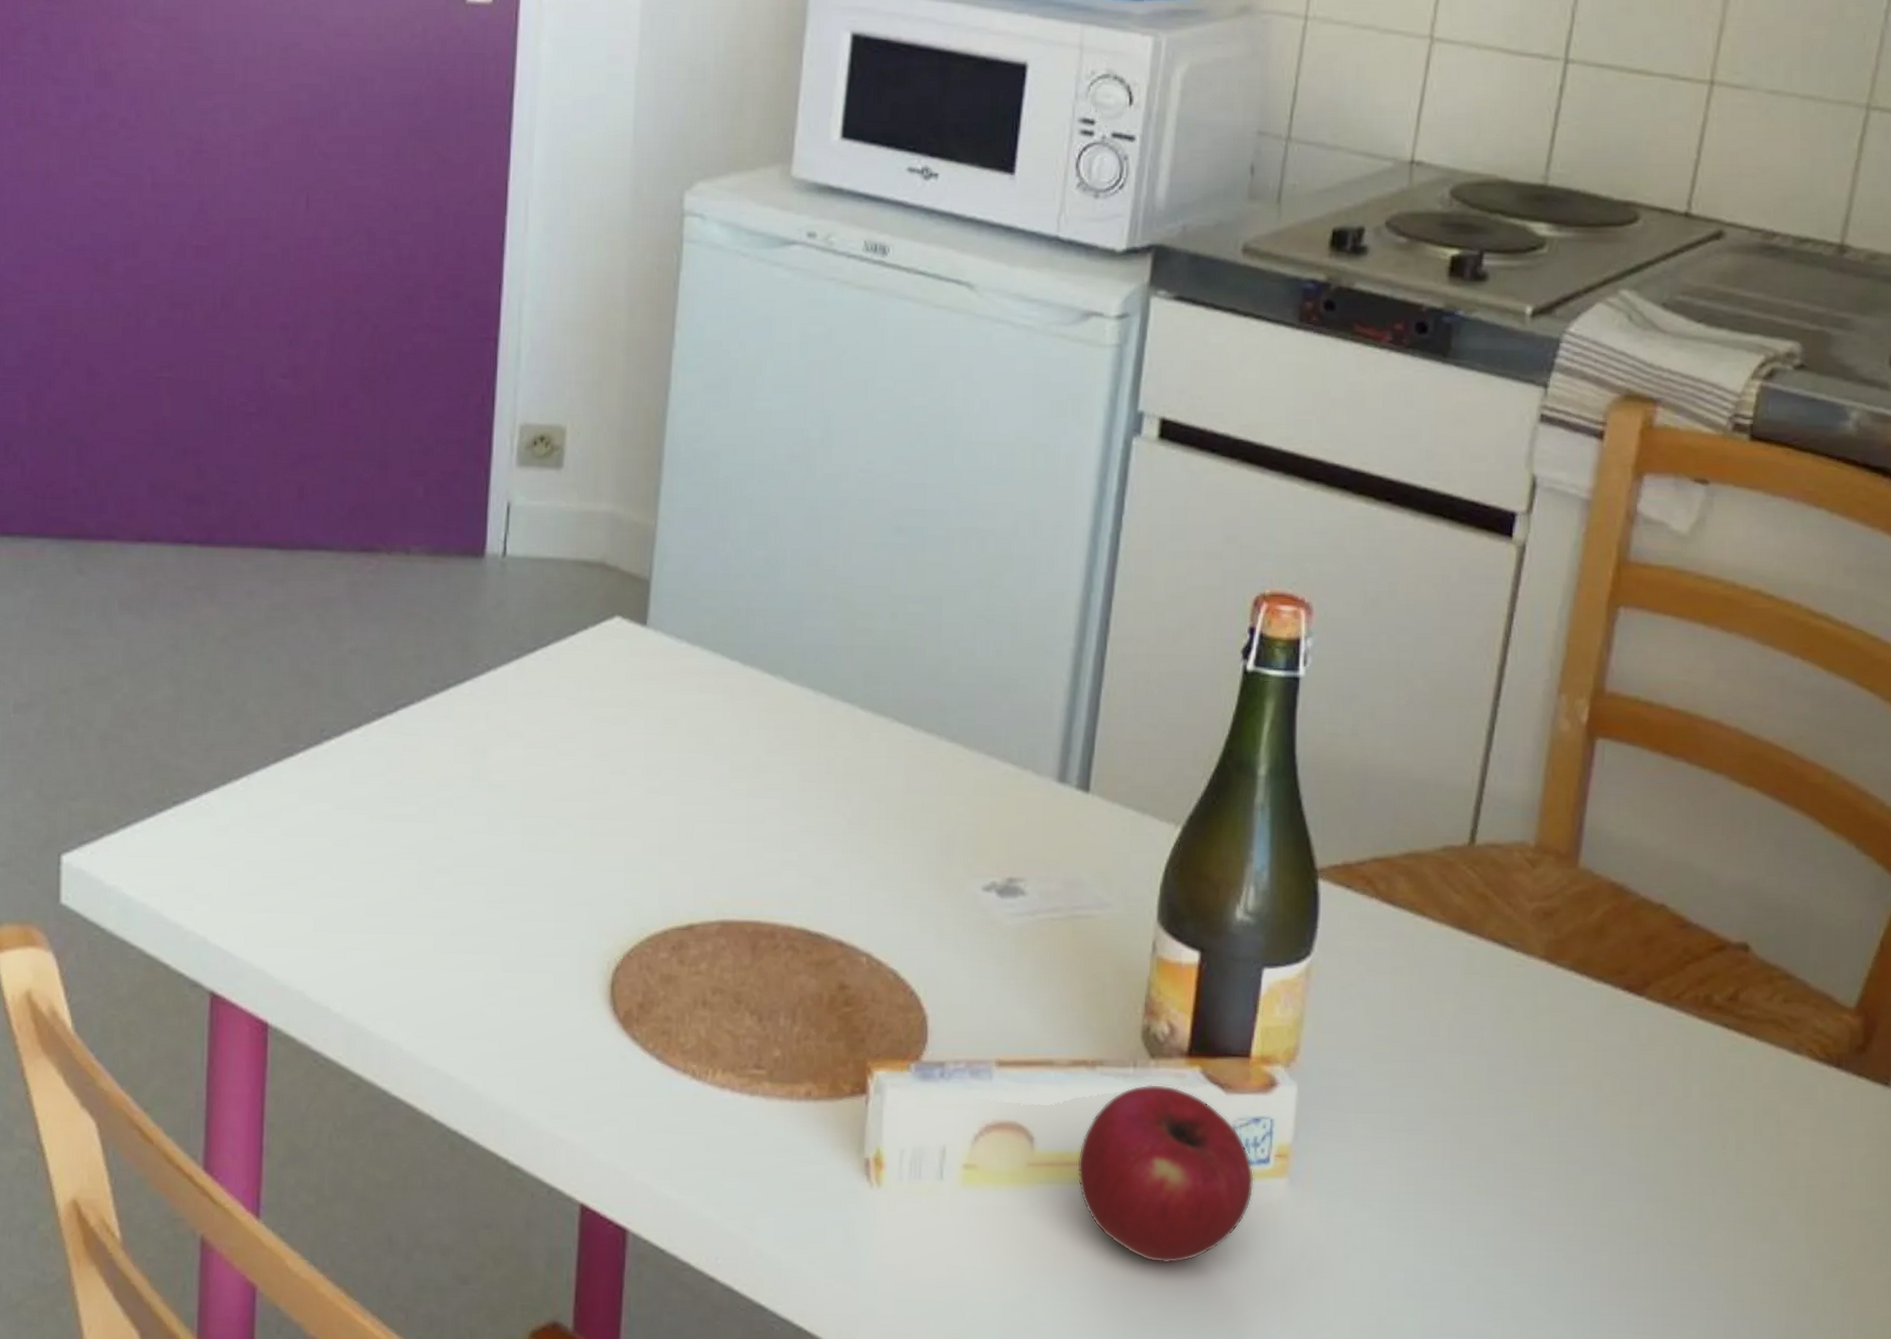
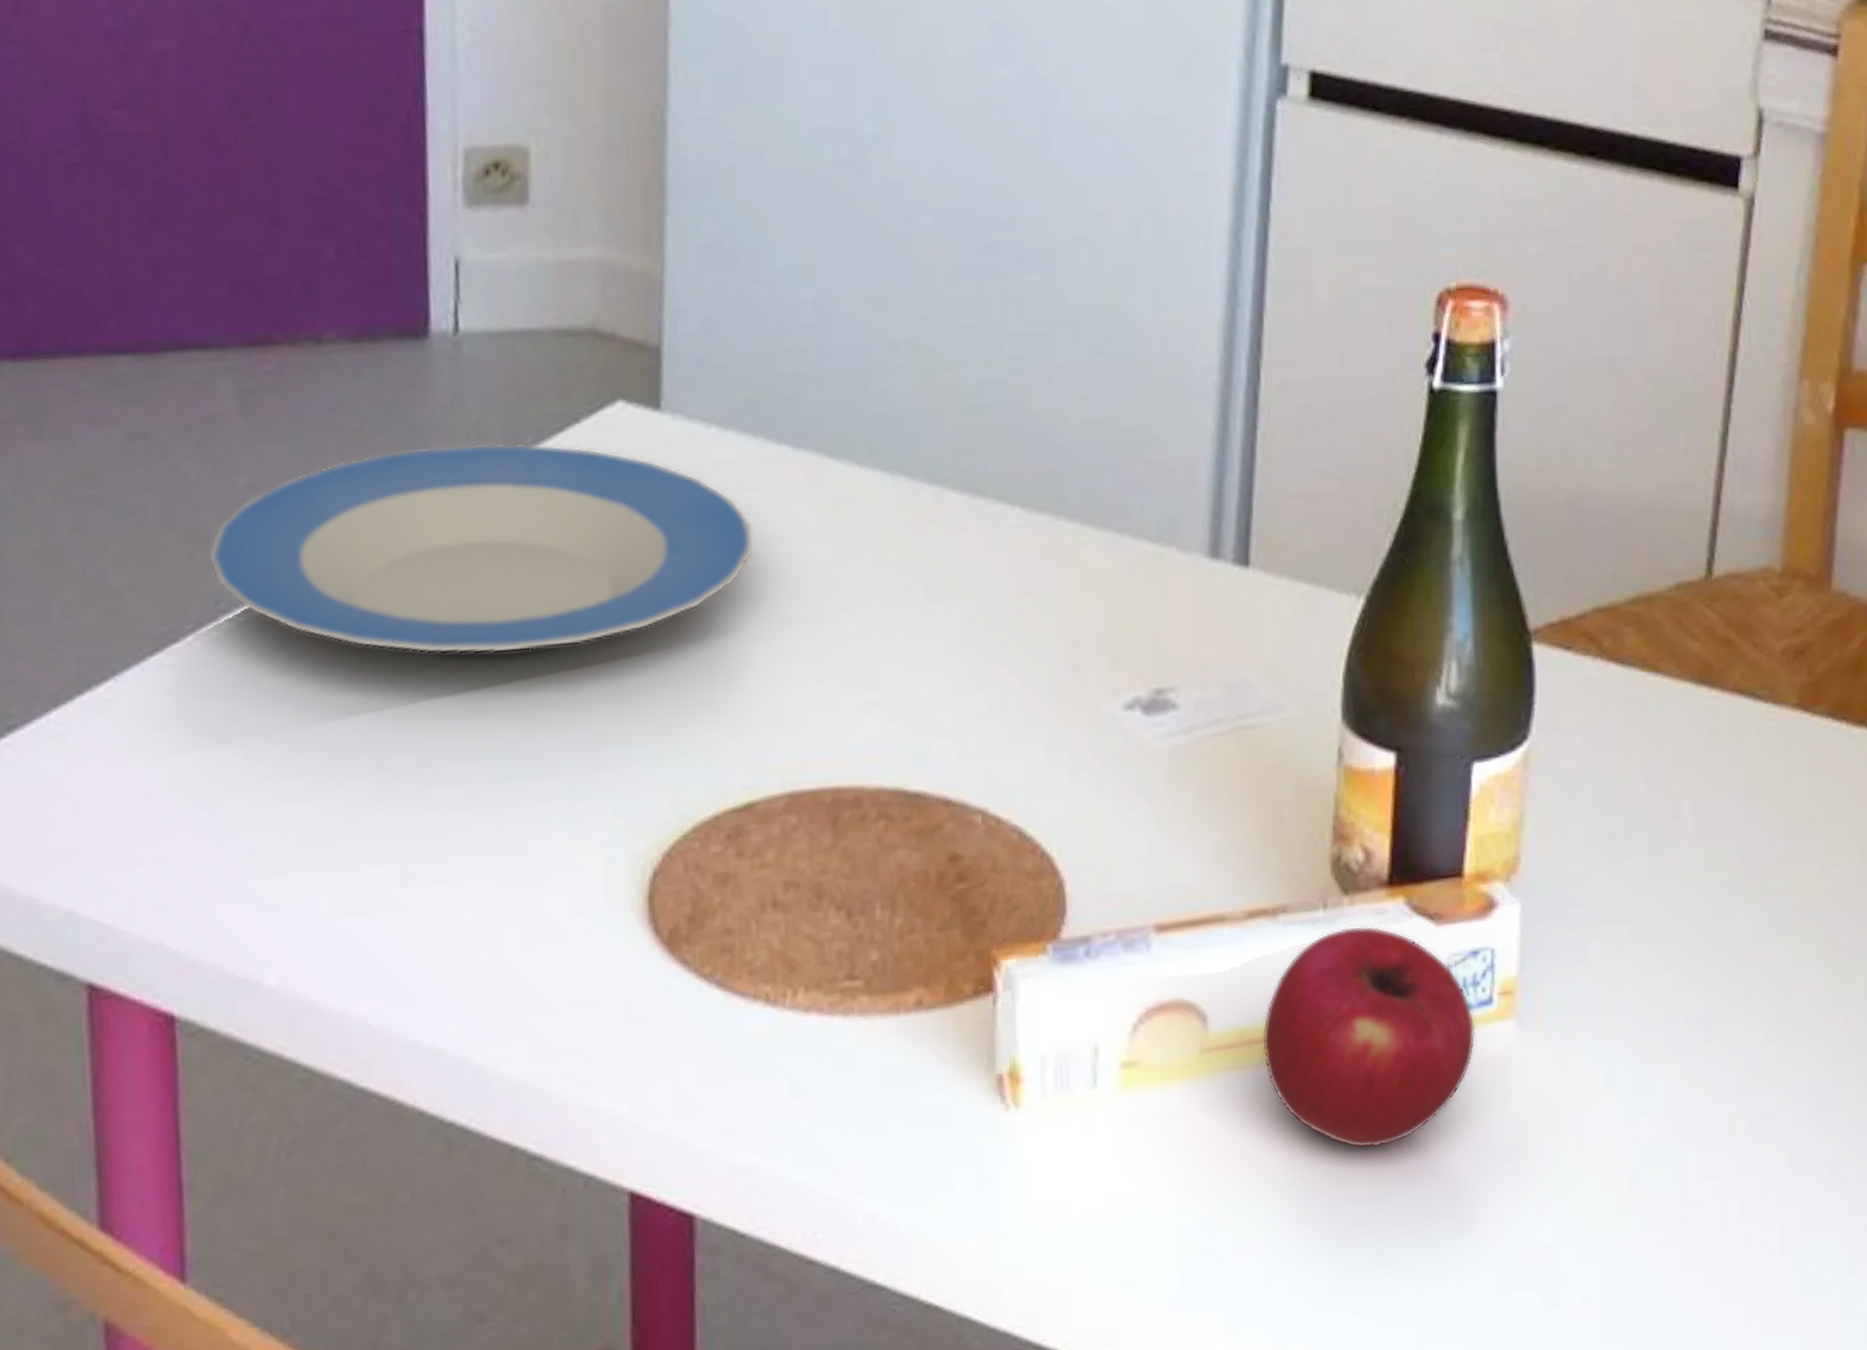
plate: none [318,636,709,792] -> present [207,443,754,654]

